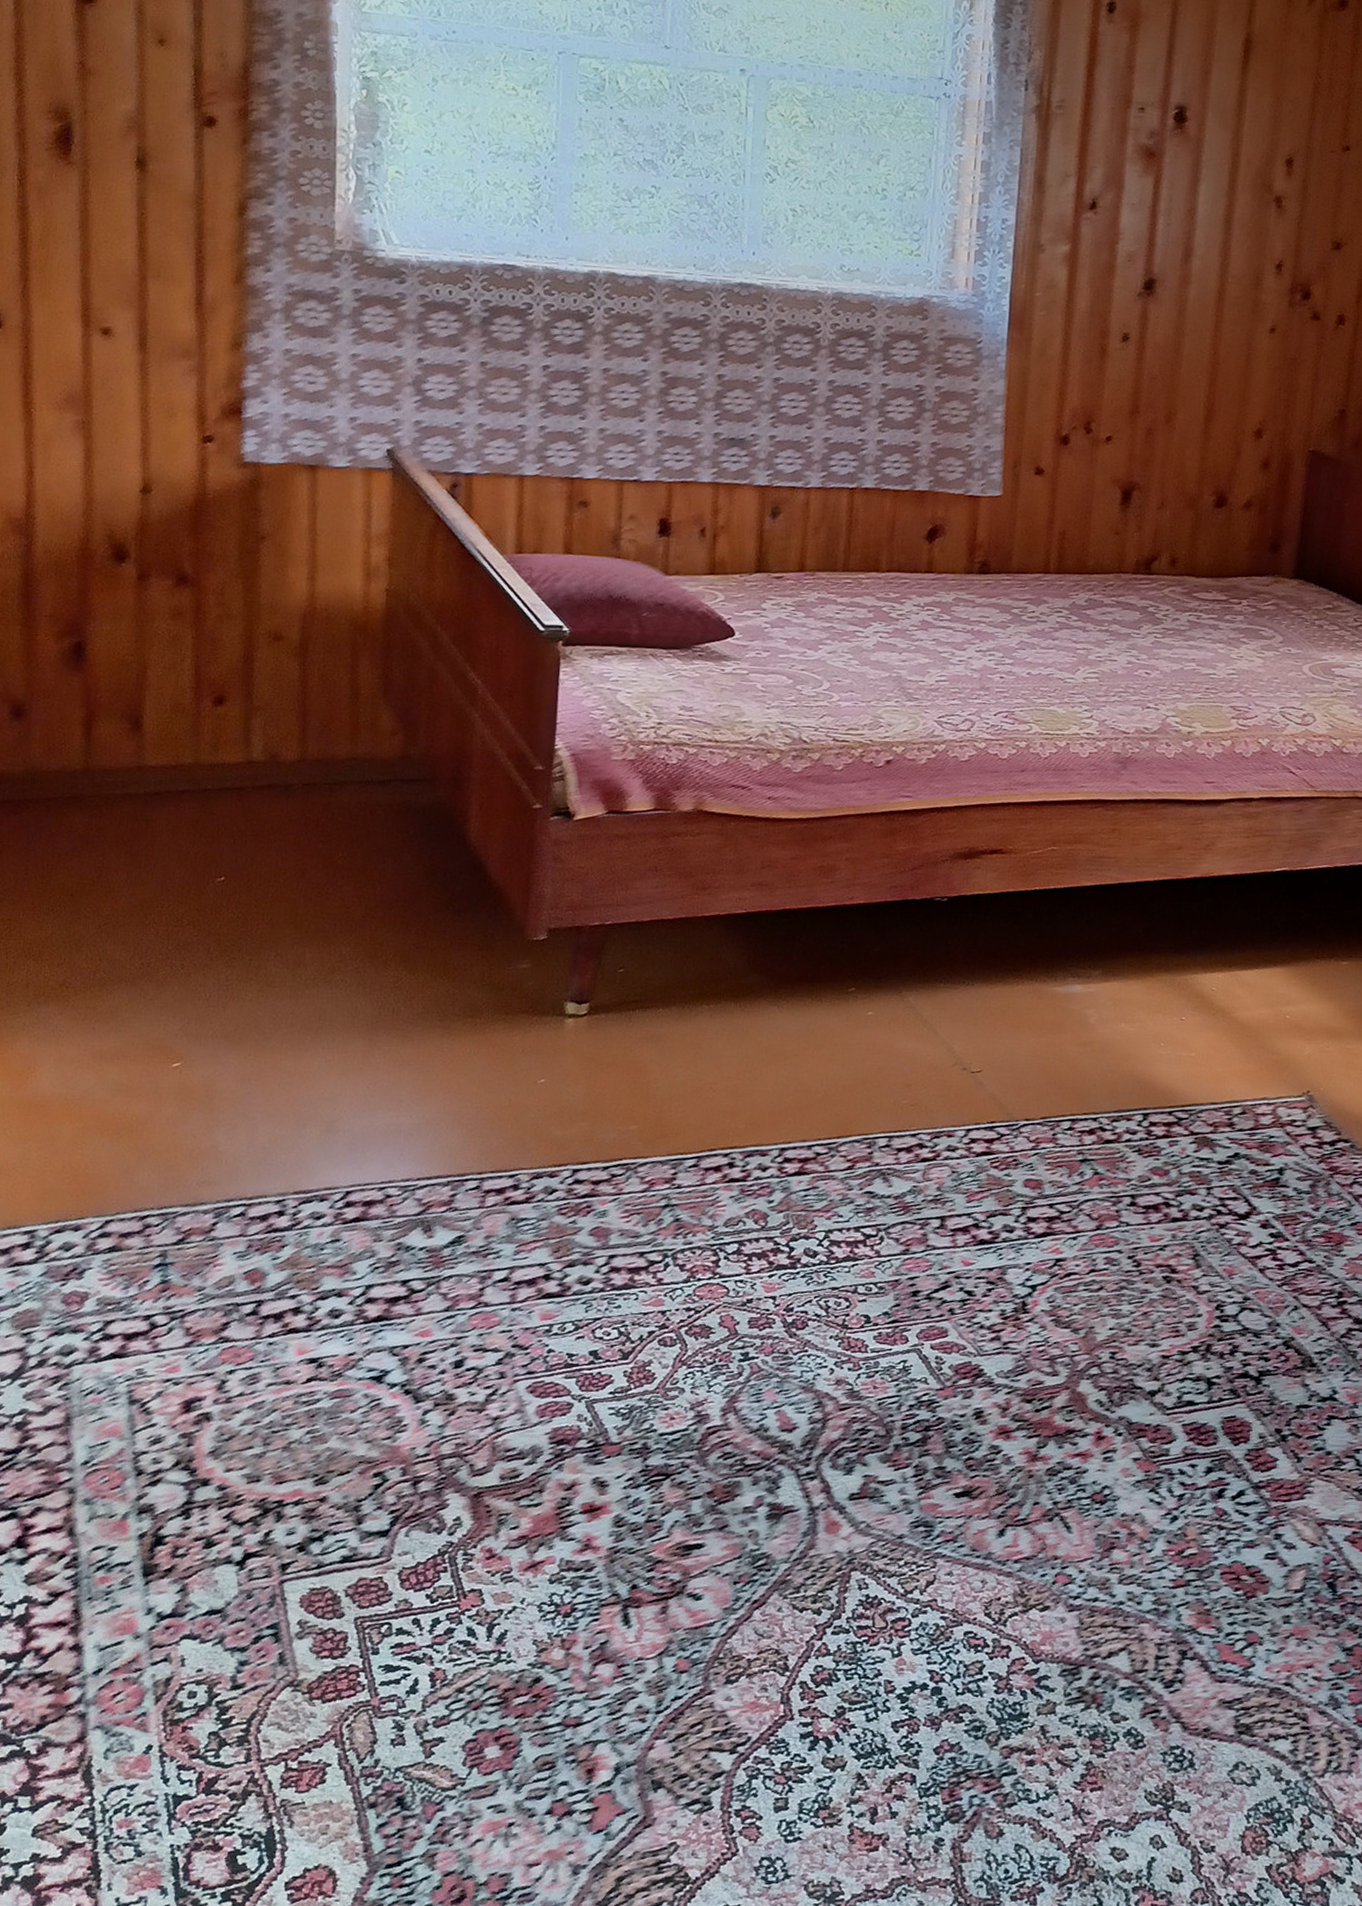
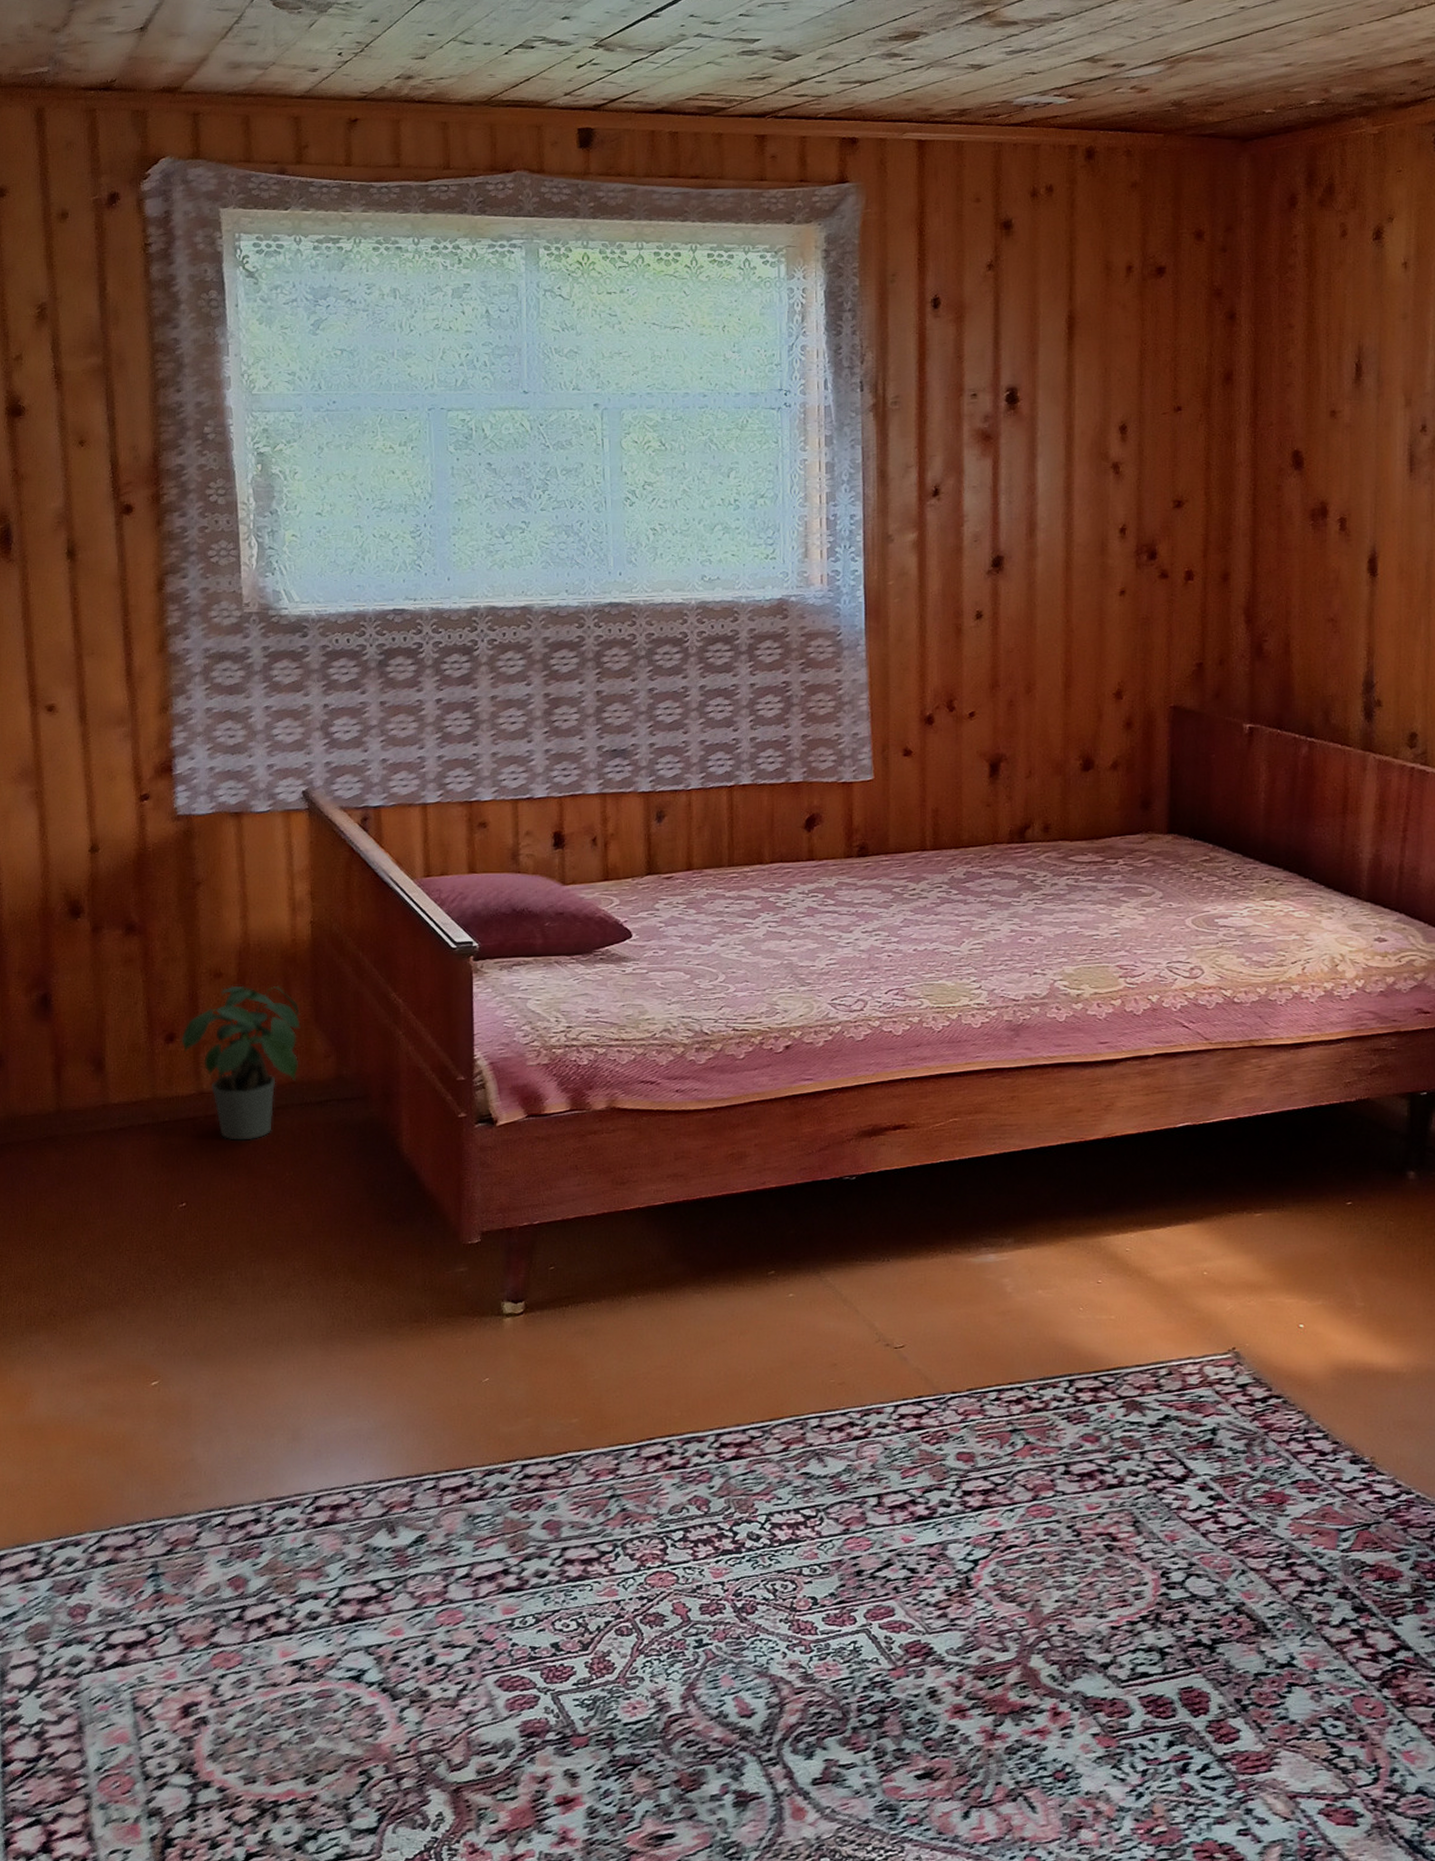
potted plant: none [231,650,368,816] -> present [181,985,301,1140]

